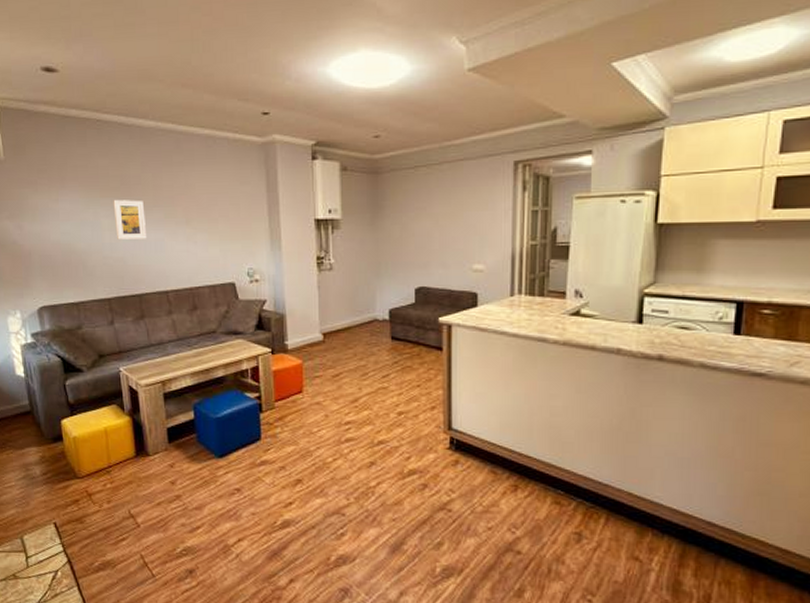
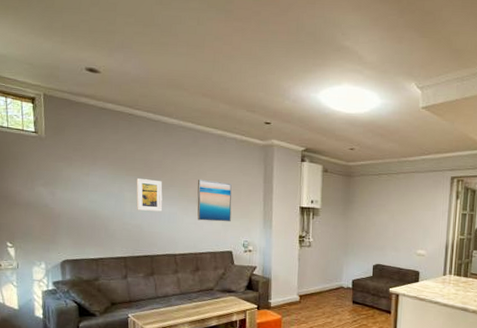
wall art: none [185,195,230,247] -> present [197,180,232,222]

